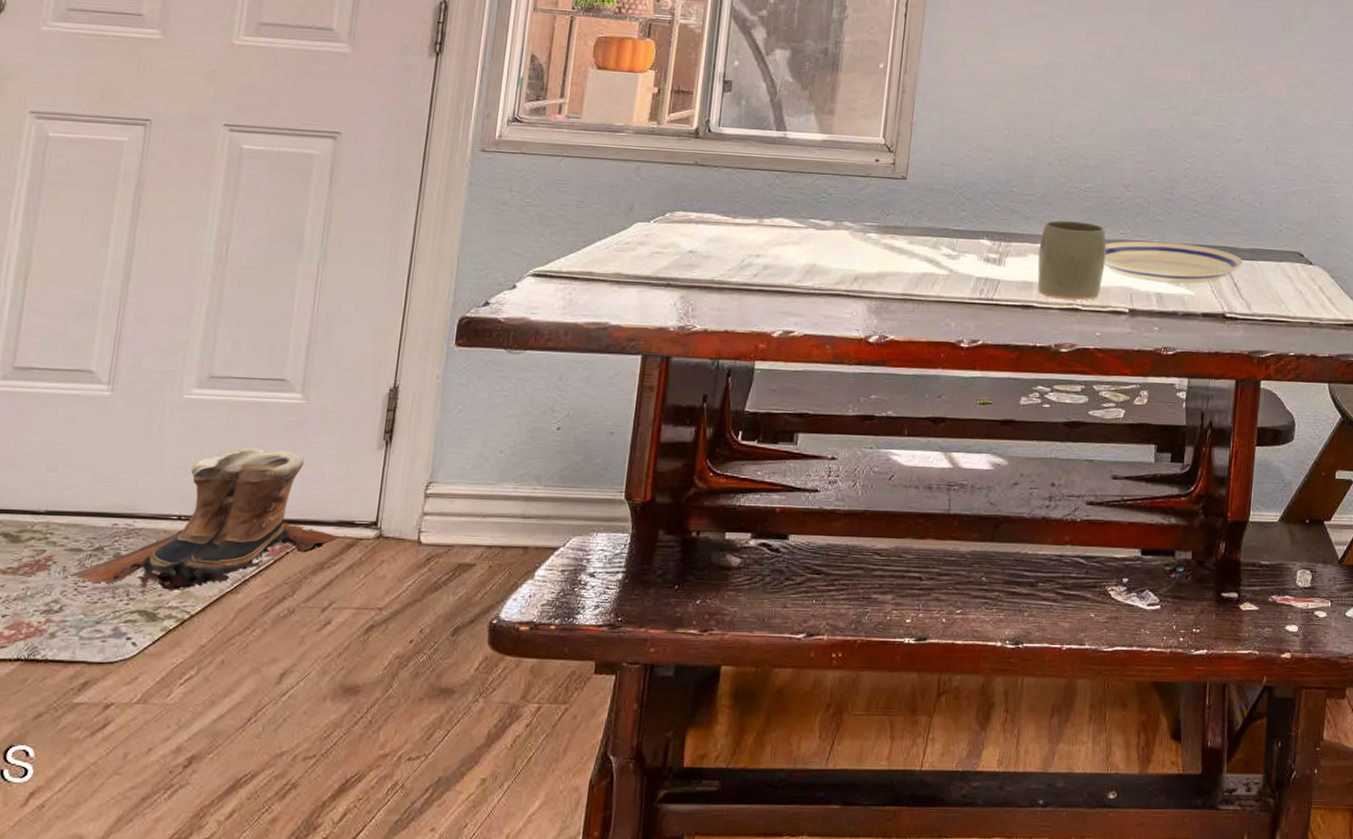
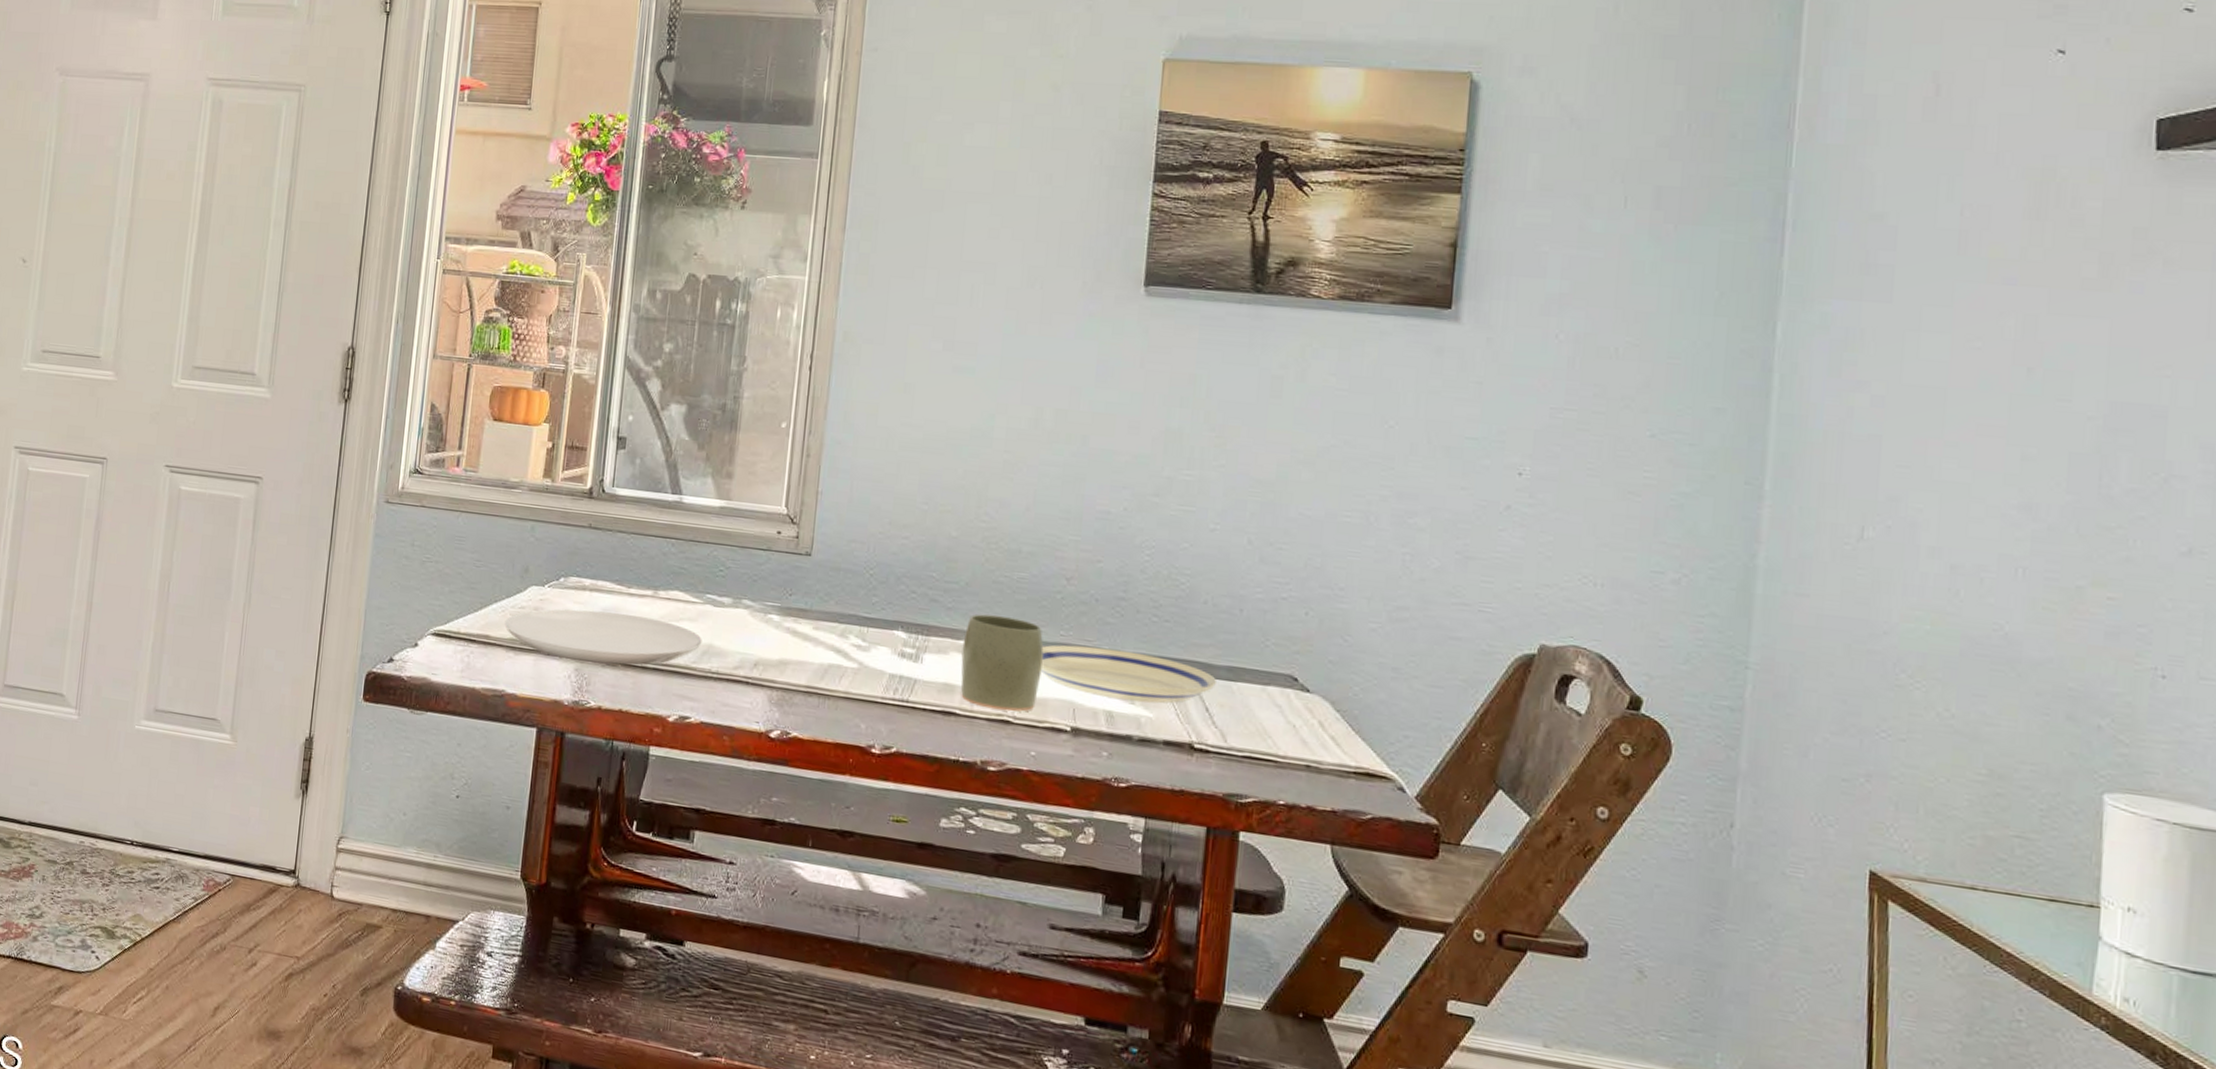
boot: present [62,447,346,592] -> none [42,782,269,913]
plate: none [608,241,806,290] -> present [504,609,702,666]

